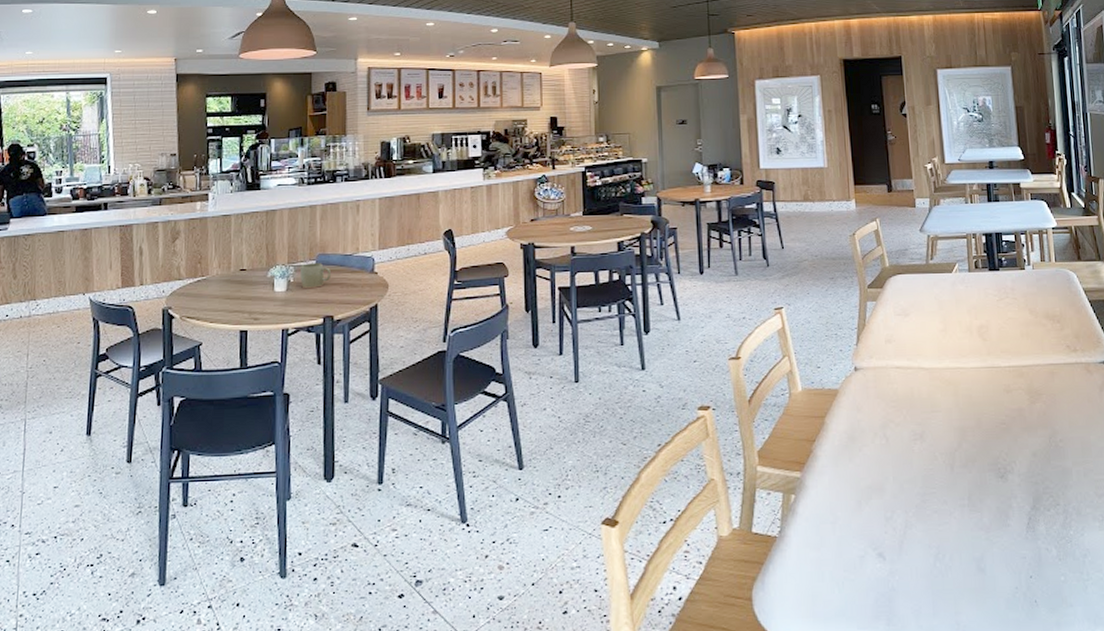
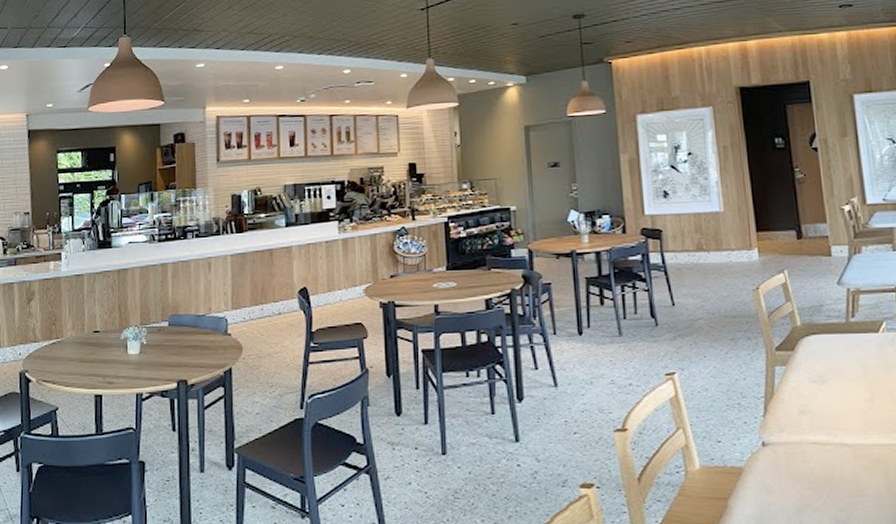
mug: present [300,263,332,289] -> none [153,324,185,352]

